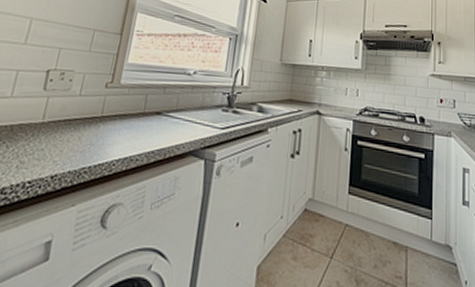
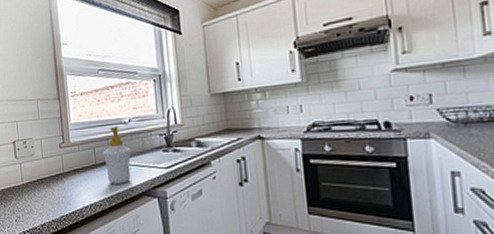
soap bottle: none [153,75,190,139] -> present [102,126,132,185]

